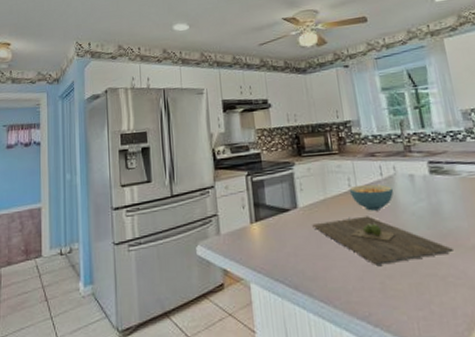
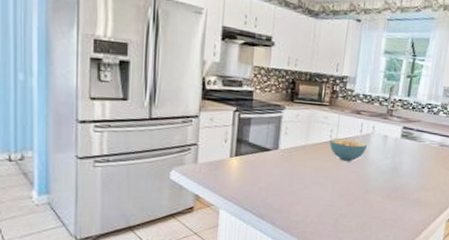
cutting board: present [312,216,454,265] -> none [288,164,399,206]

